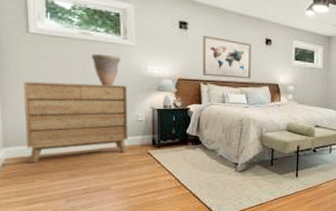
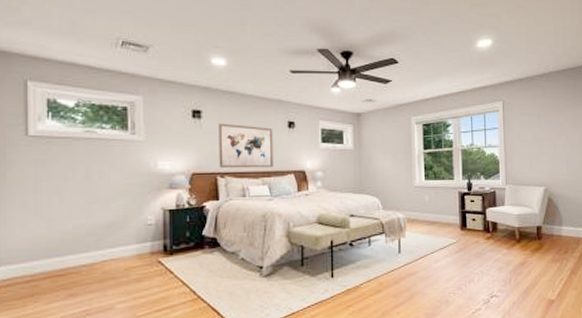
dresser: present [24,81,128,163] -> none [20,185,136,284]
decorative urn: present [92,53,120,86] -> none [96,152,127,188]

